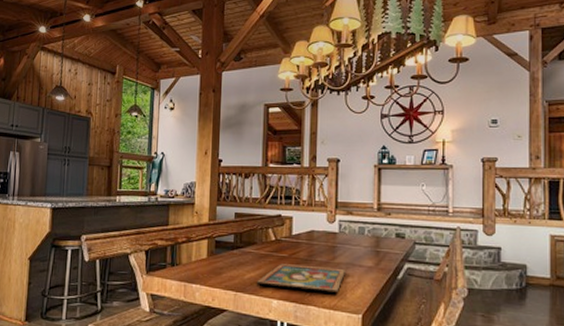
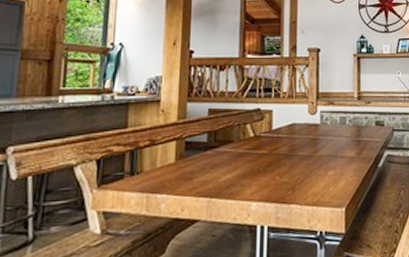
framed painting: present [256,264,347,294] -> none [232,161,329,190]

